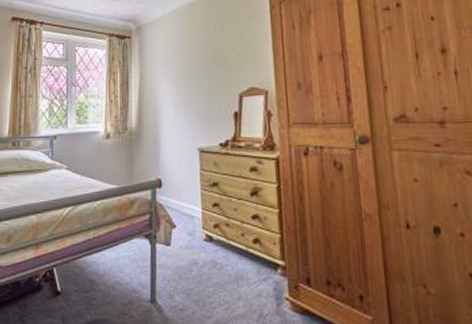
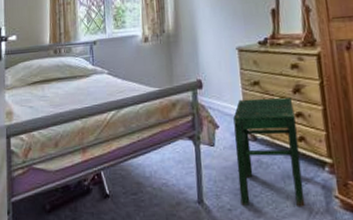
stool: none [191,199,257,309] -> present [233,98,305,207]

